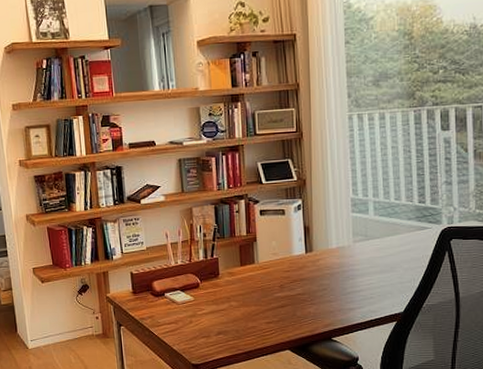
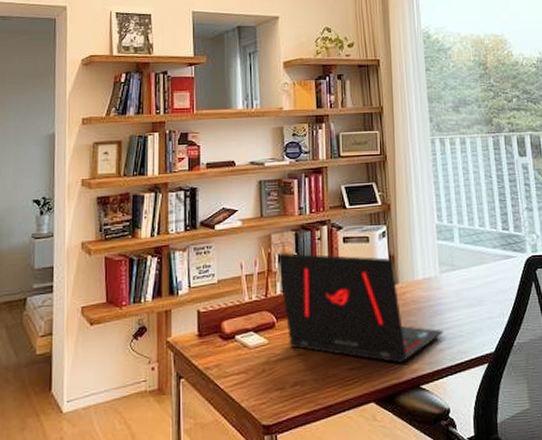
laptop: none [198,224,355,319] -> present [277,252,444,363]

